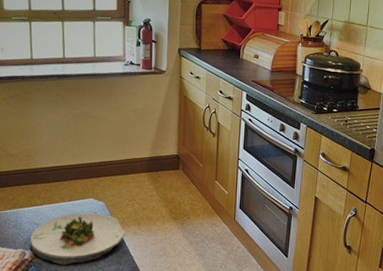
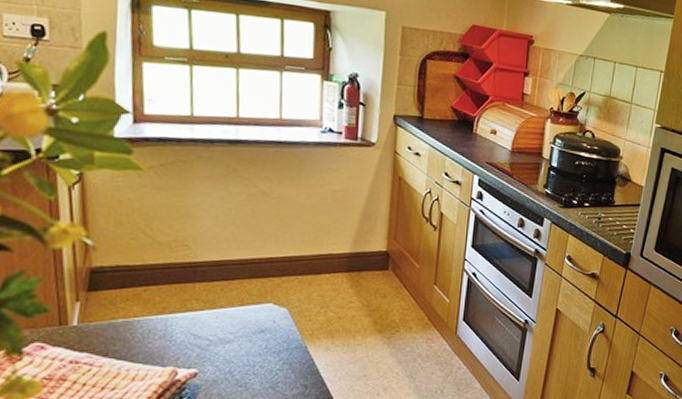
salad plate: present [30,213,126,265] -> none [184,321,315,388]

